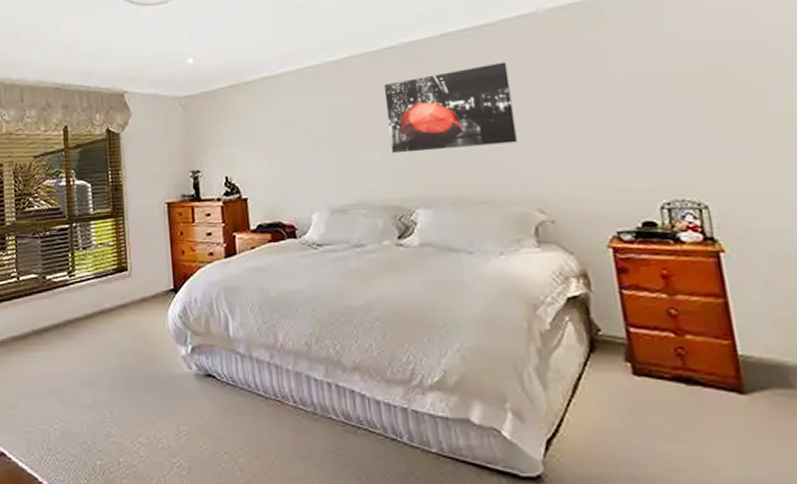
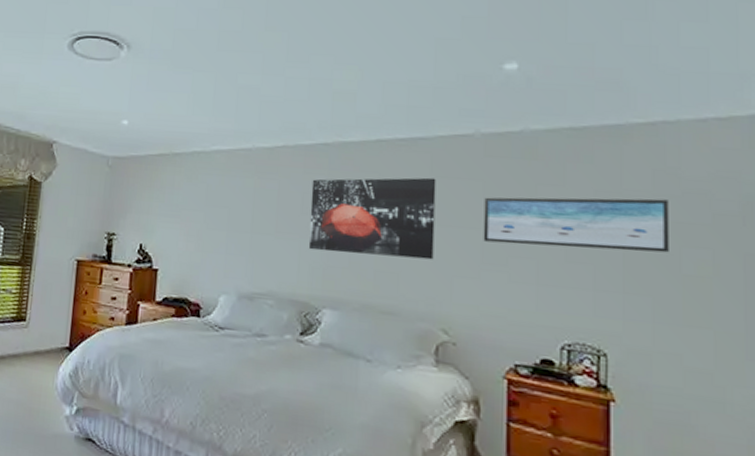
wall art: none [558,42,753,116] -> present [483,197,669,253]

